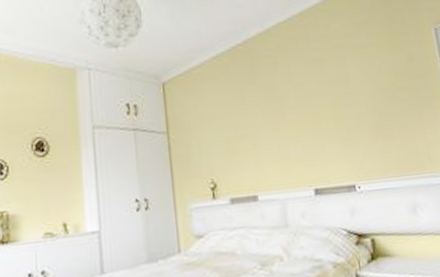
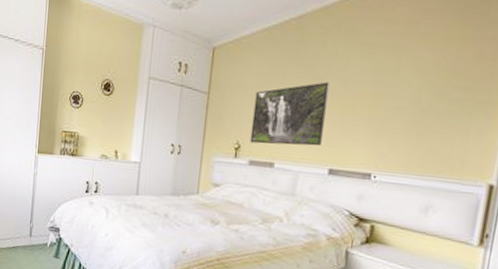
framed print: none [219,101,300,179] -> present [250,82,330,146]

